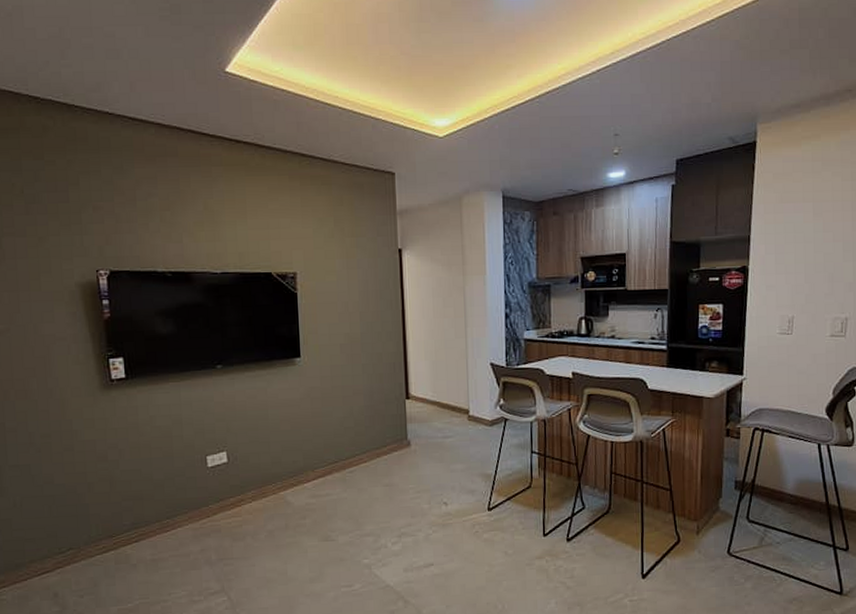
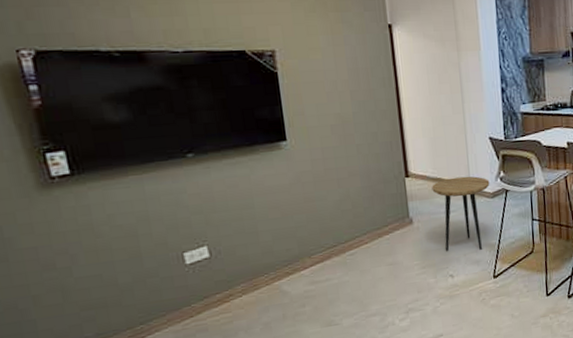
side table: none [431,401,489,479] -> present [432,176,490,251]

